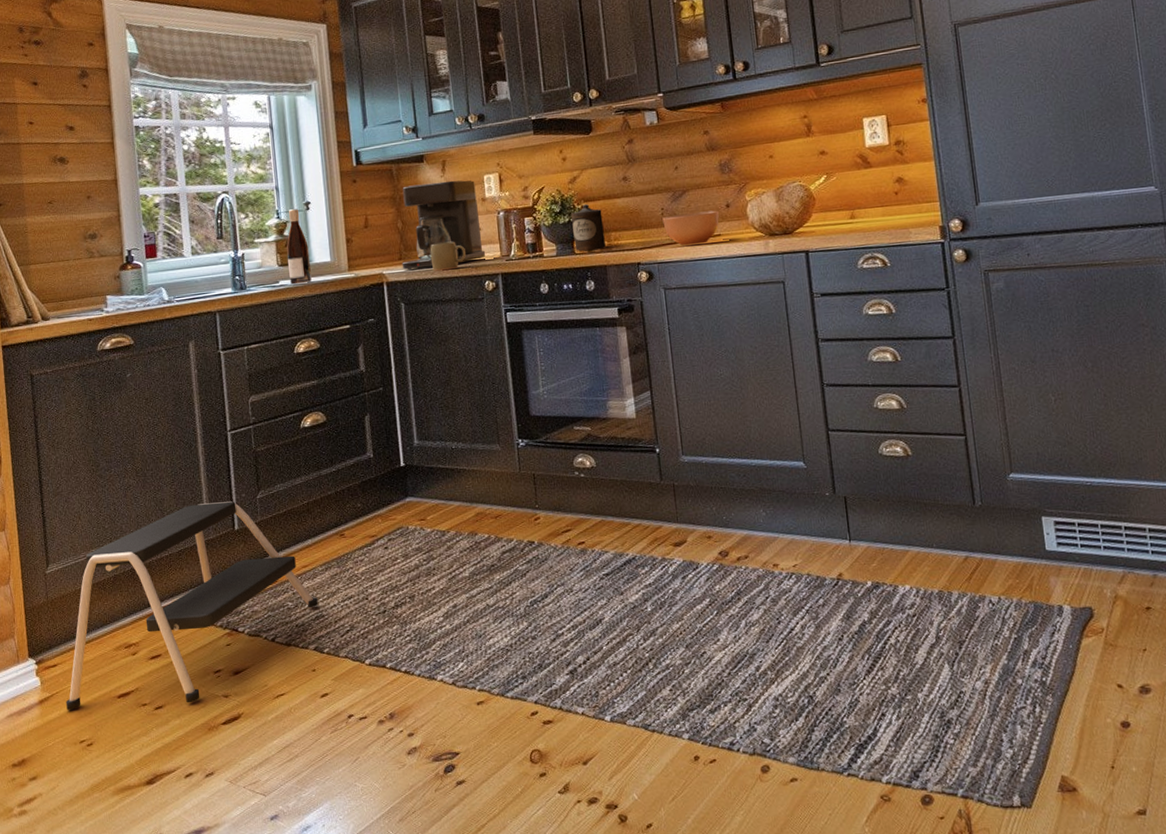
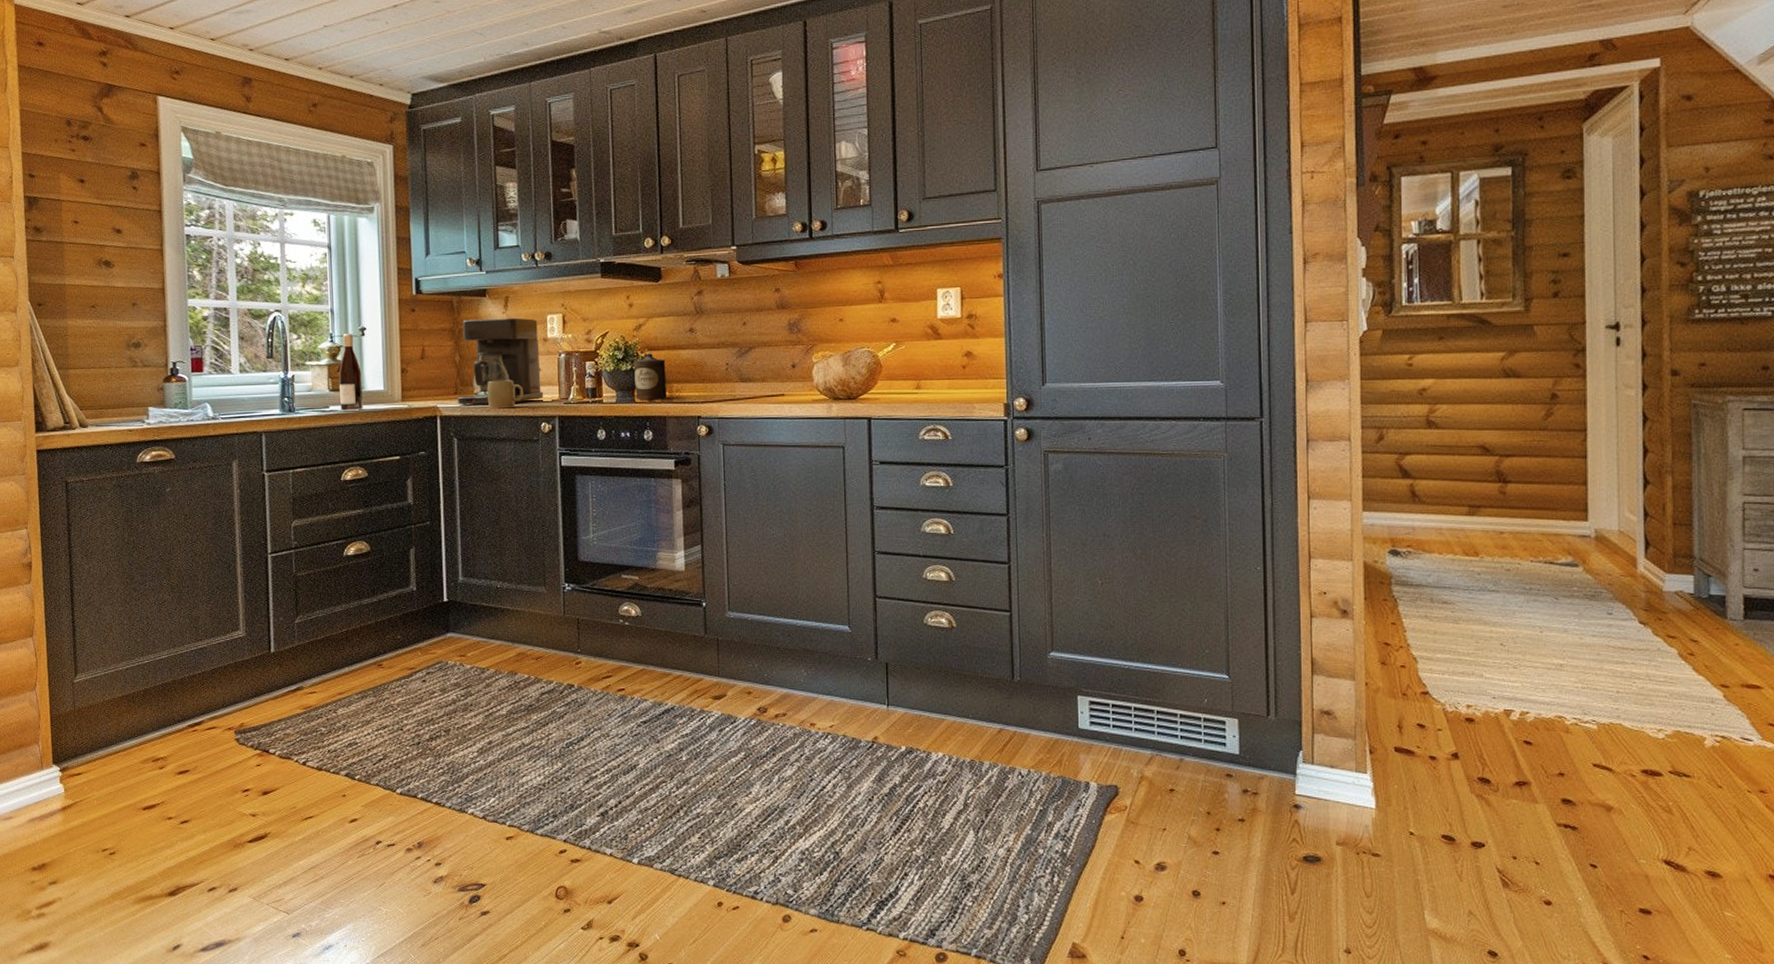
step stool: present [66,501,318,710] -> none [89,624,352,820]
bowl: present [662,210,719,246] -> none [726,369,784,403]

